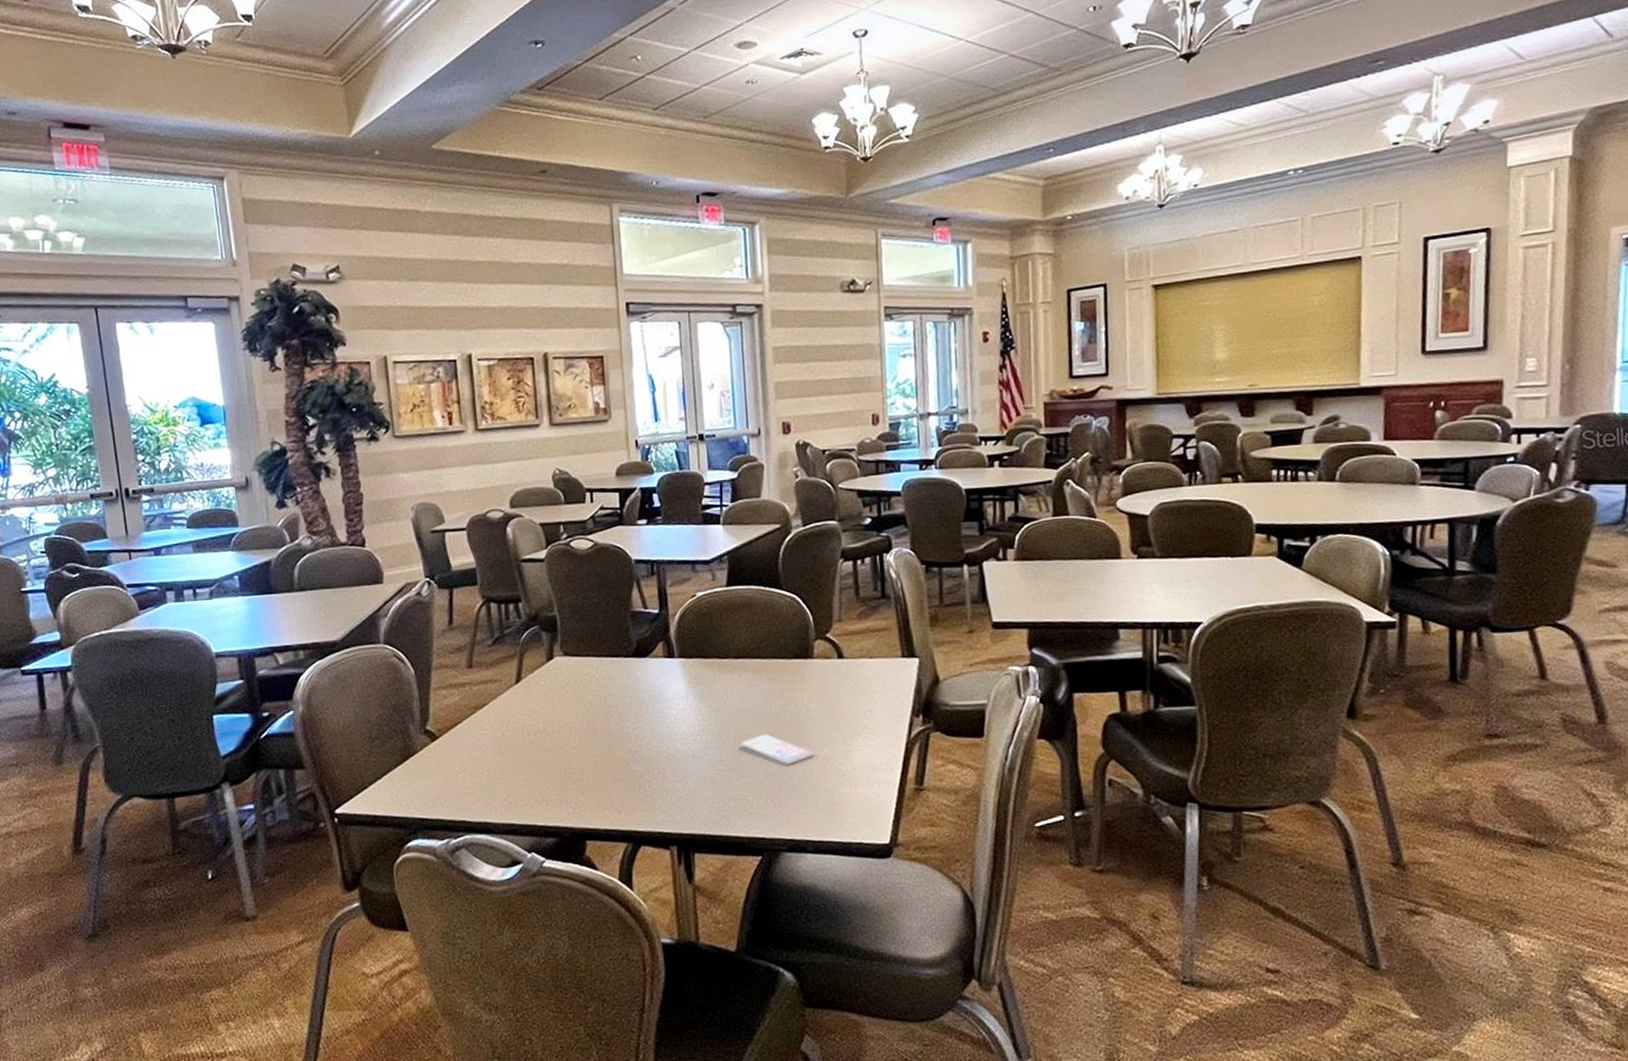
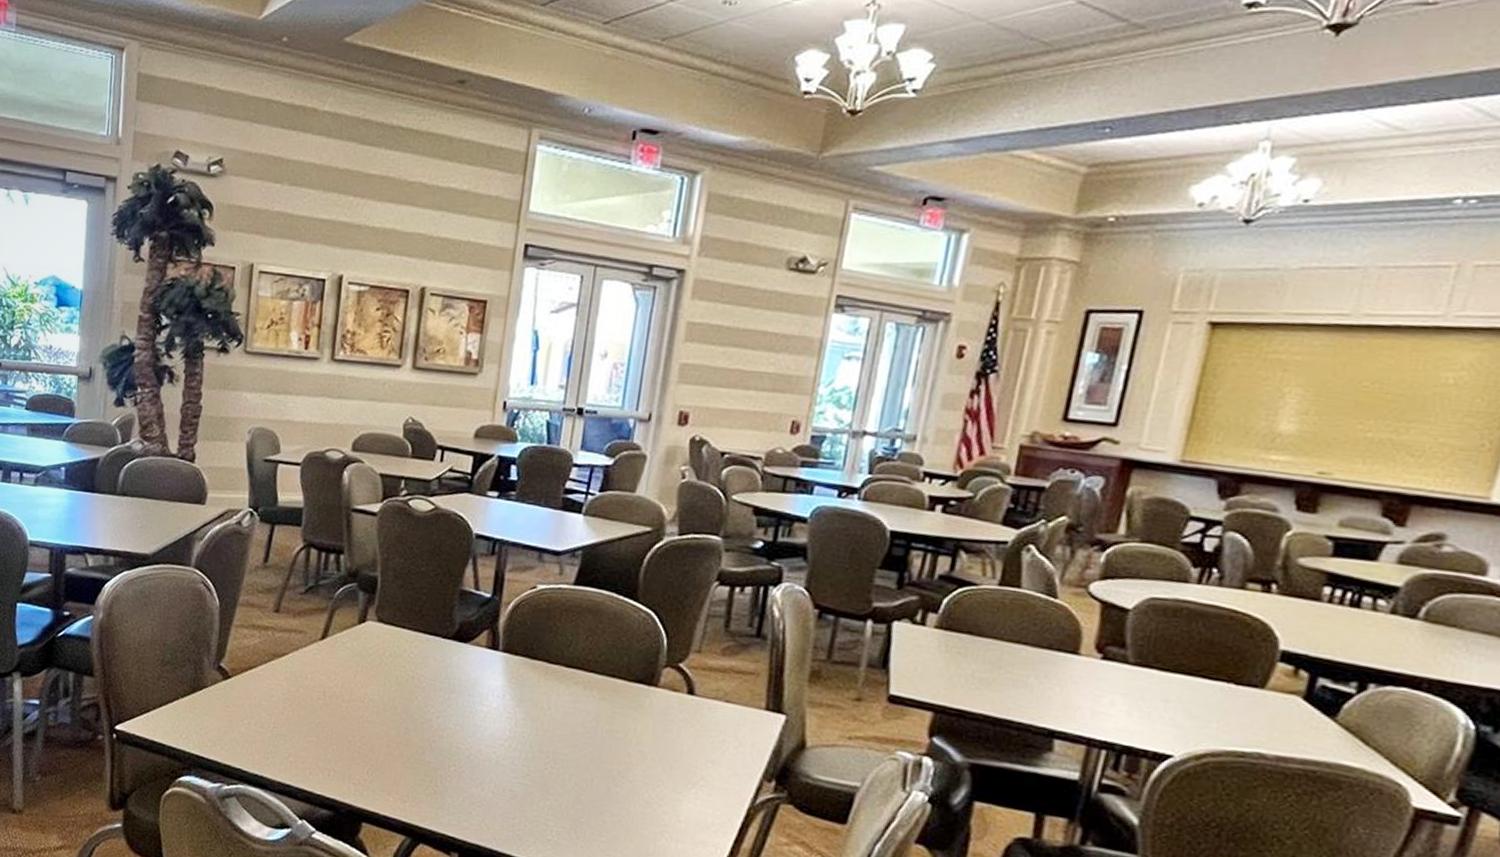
smartphone: present [739,734,814,764] -> none [551,757,635,798]

